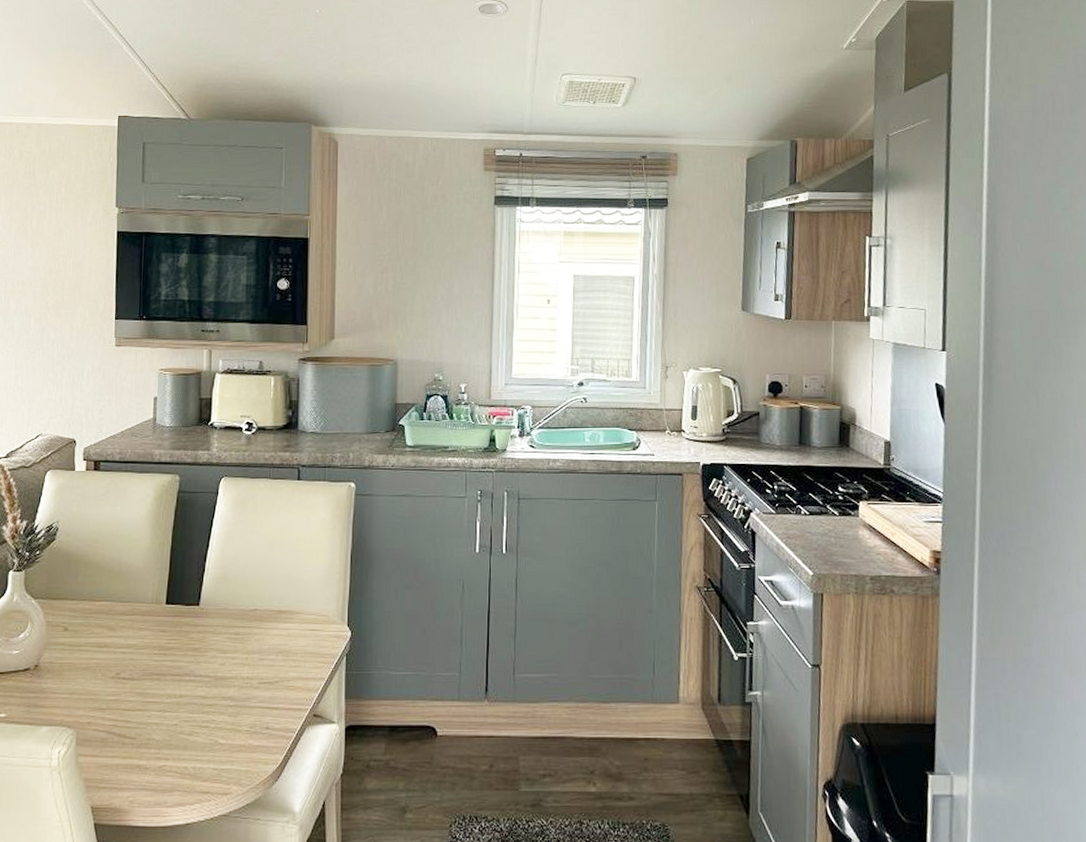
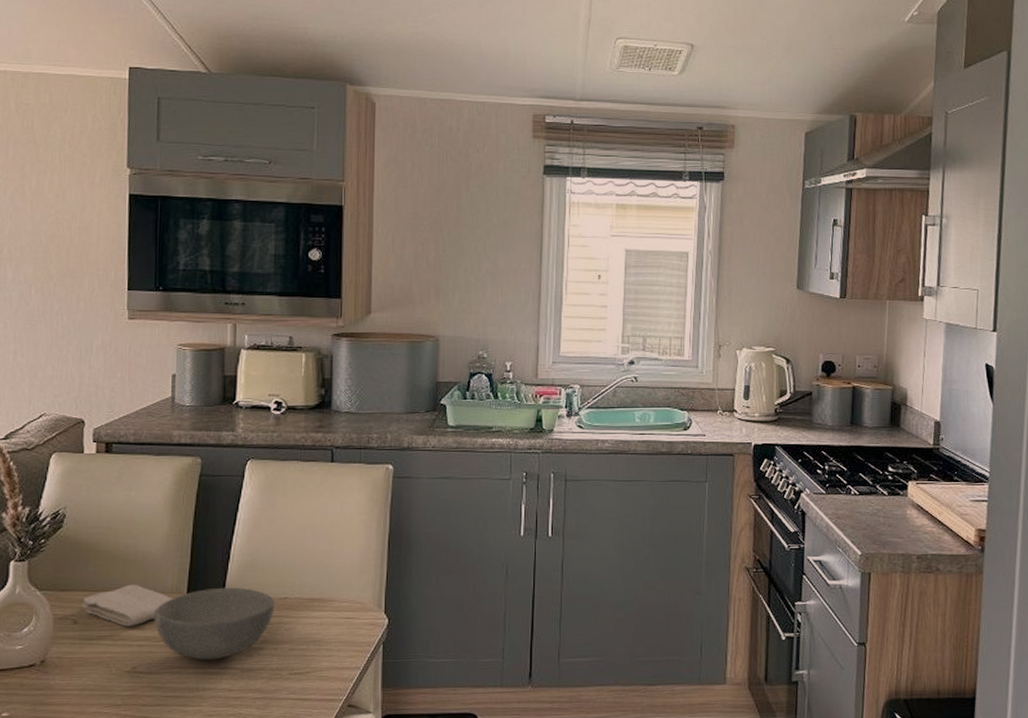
washcloth: none [70,594,154,634] -> present [80,584,174,627]
bowl: none [136,598,246,668] -> present [154,587,275,660]

